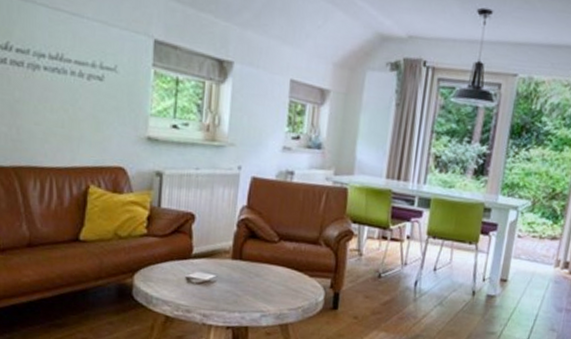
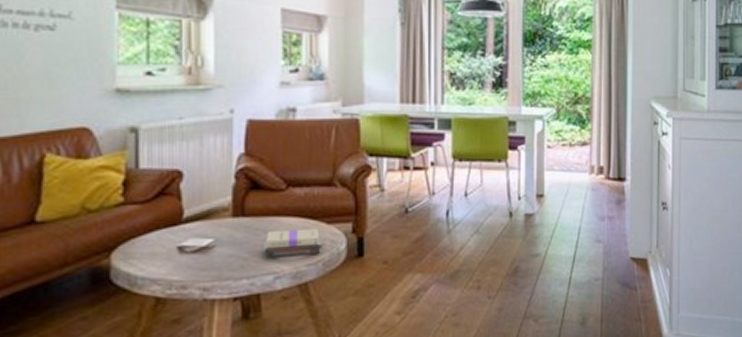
books: none [254,275,304,301] -> present [264,228,323,258]

